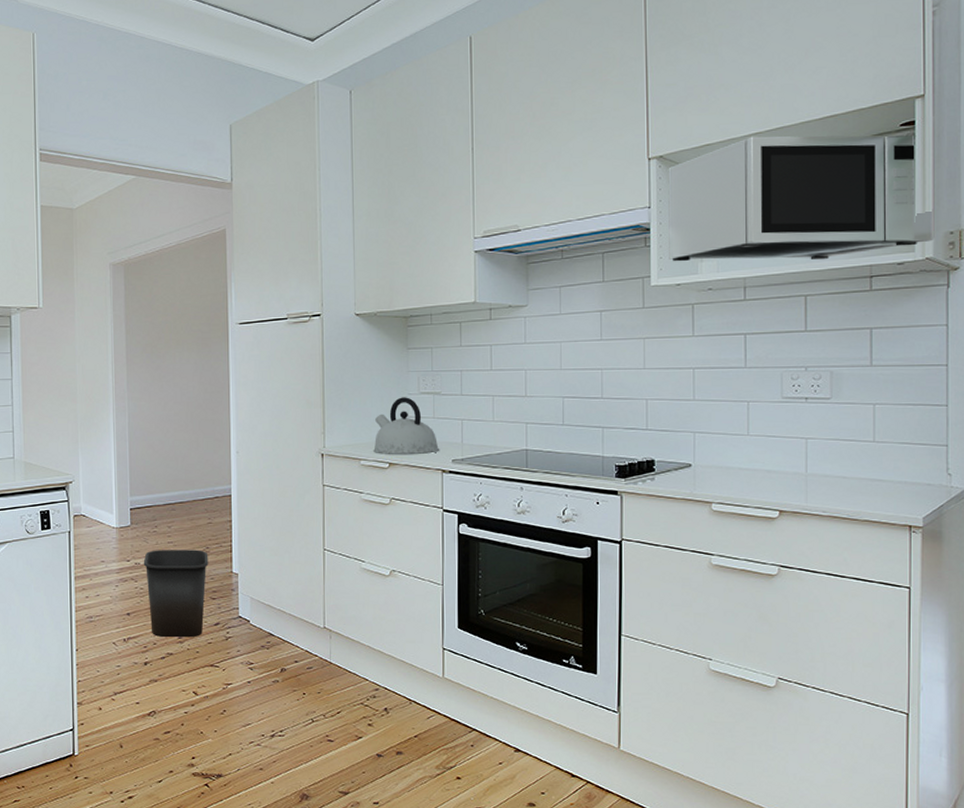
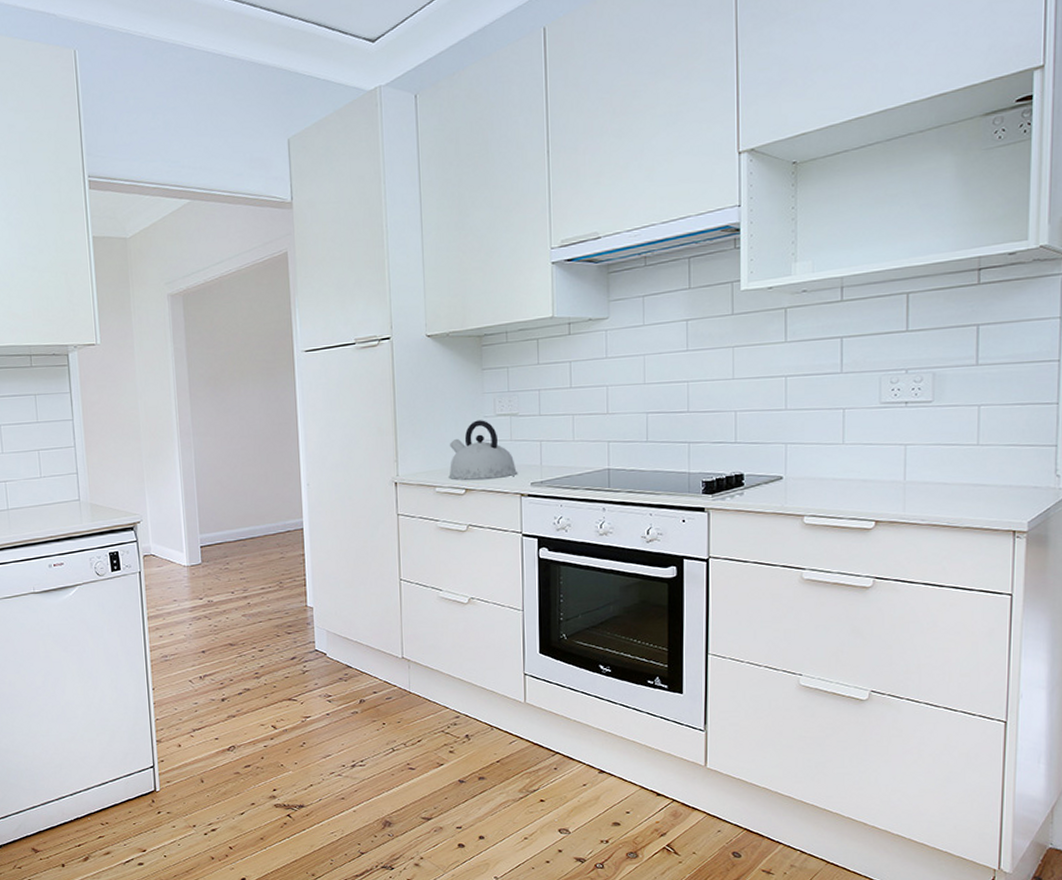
waste bin: present [143,550,209,637] -> none [216,585,283,673]
microwave: present [668,135,933,262] -> none [760,111,1050,264]

